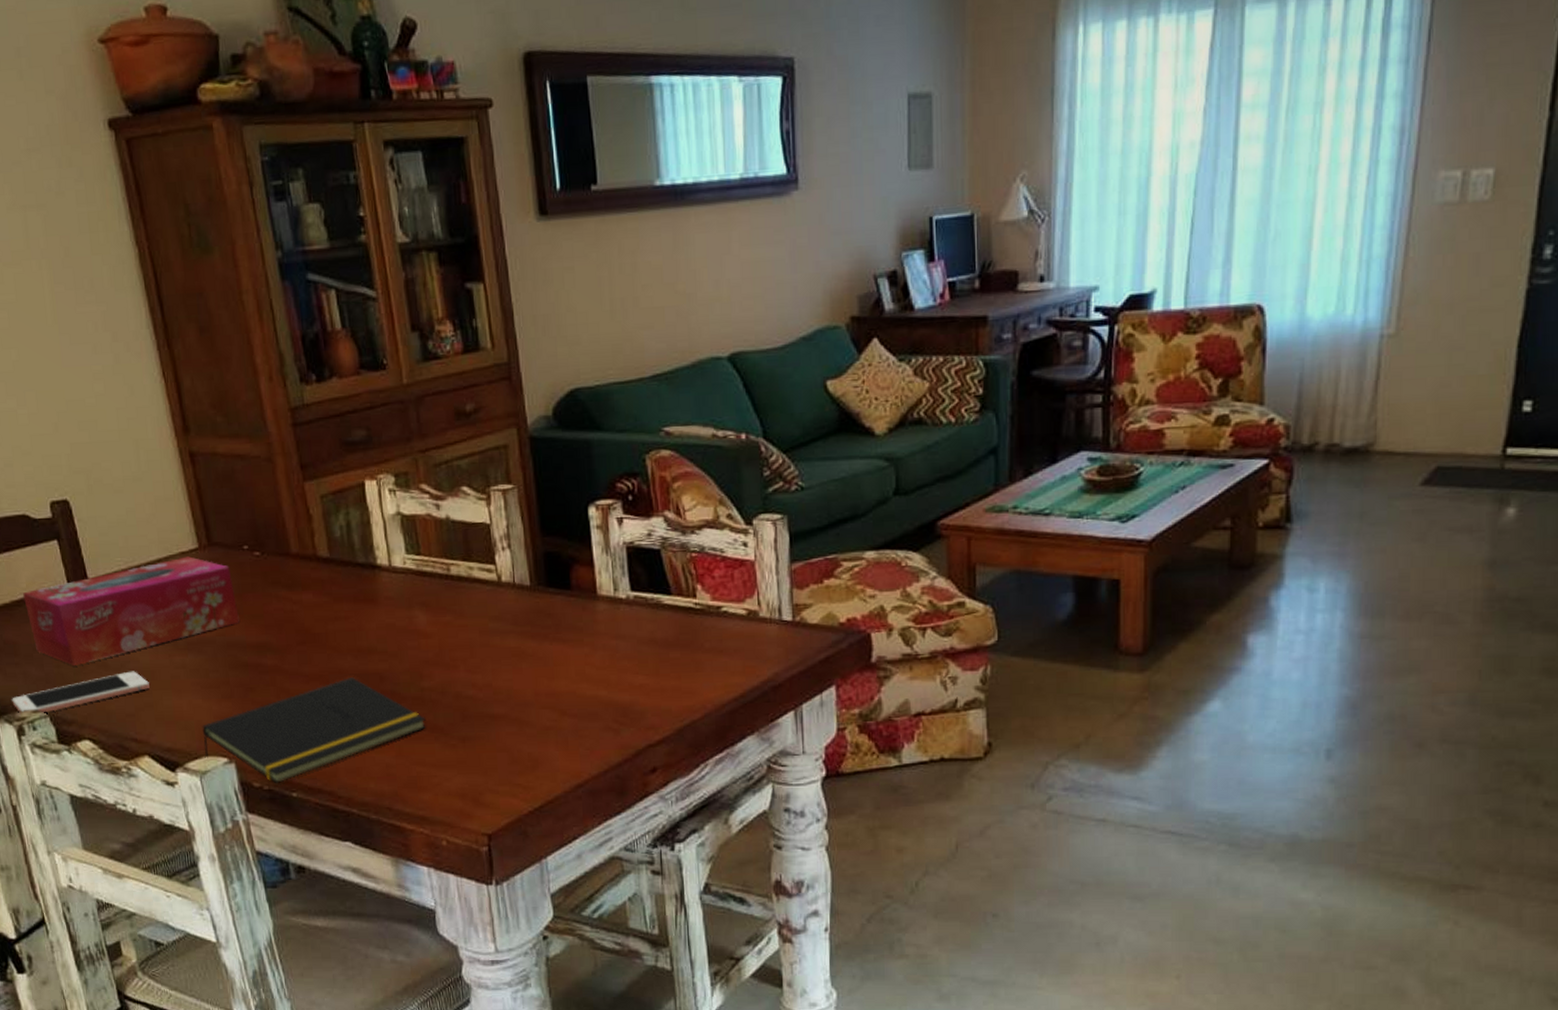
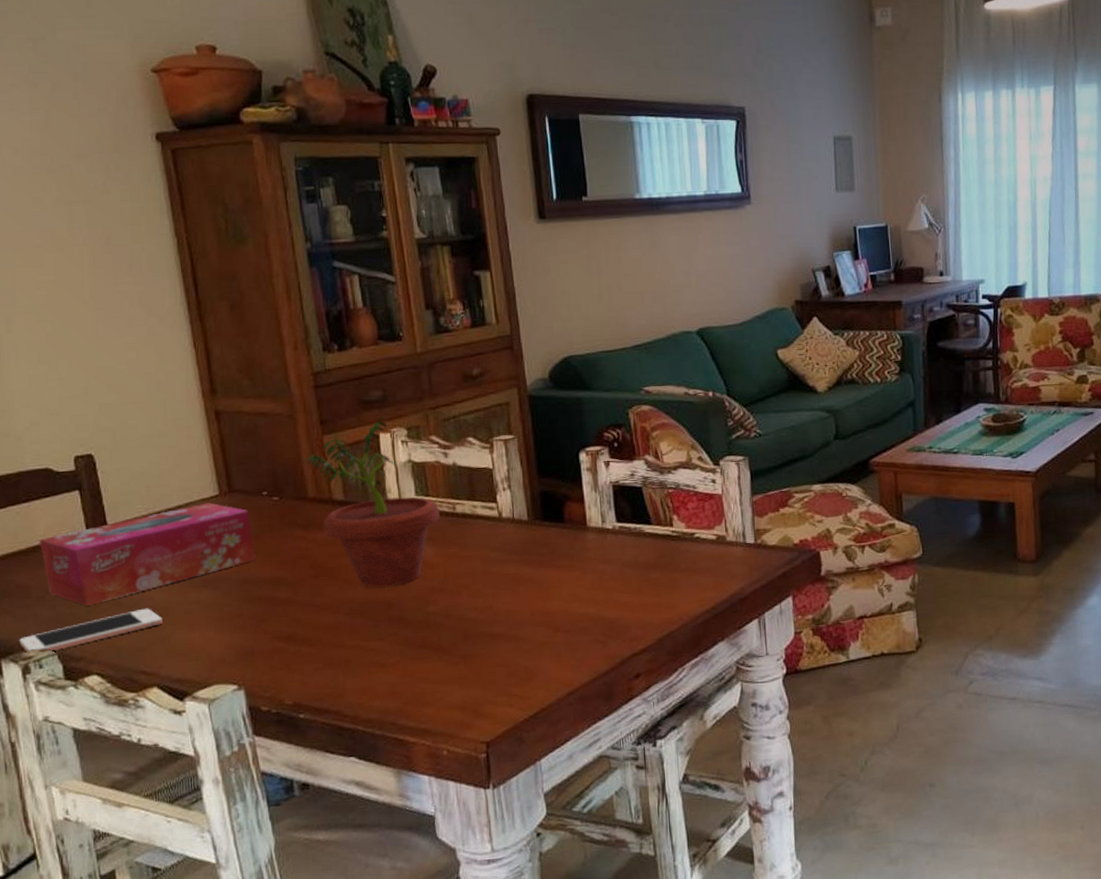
notepad: present [202,677,426,784] -> none [213,606,430,707]
potted plant: none [284,460,434,658] -> present [303,416,441,588]

